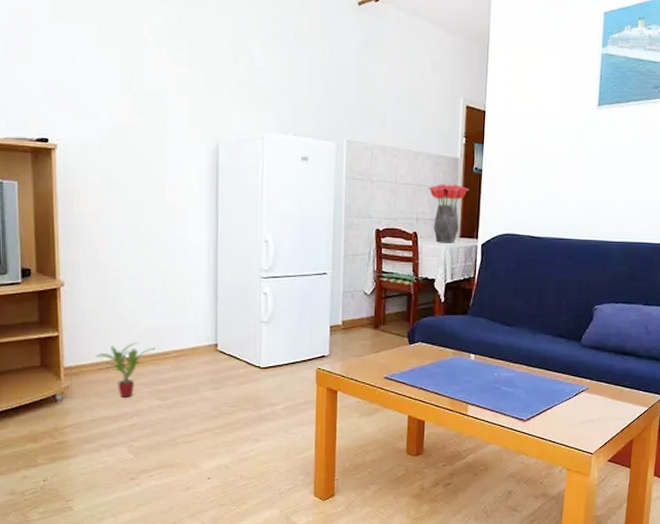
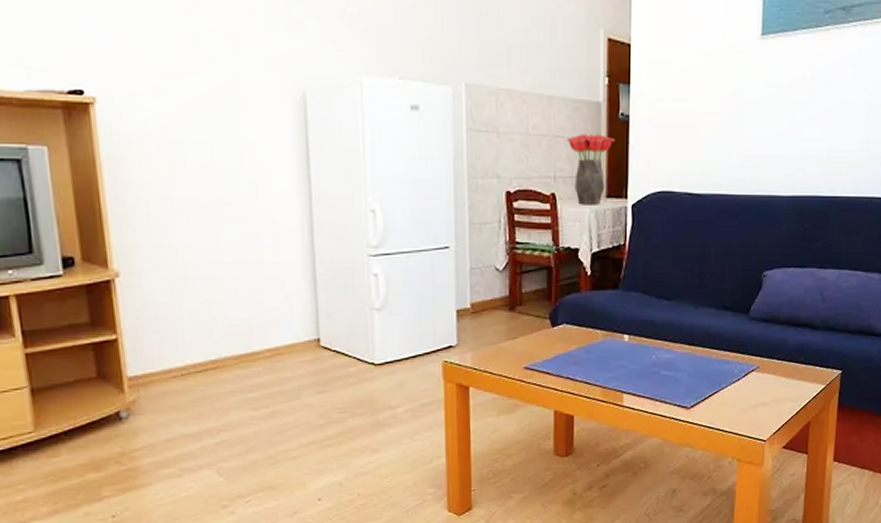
potted plant: present [96,342,156,398] -> none [167,342,243,410]

